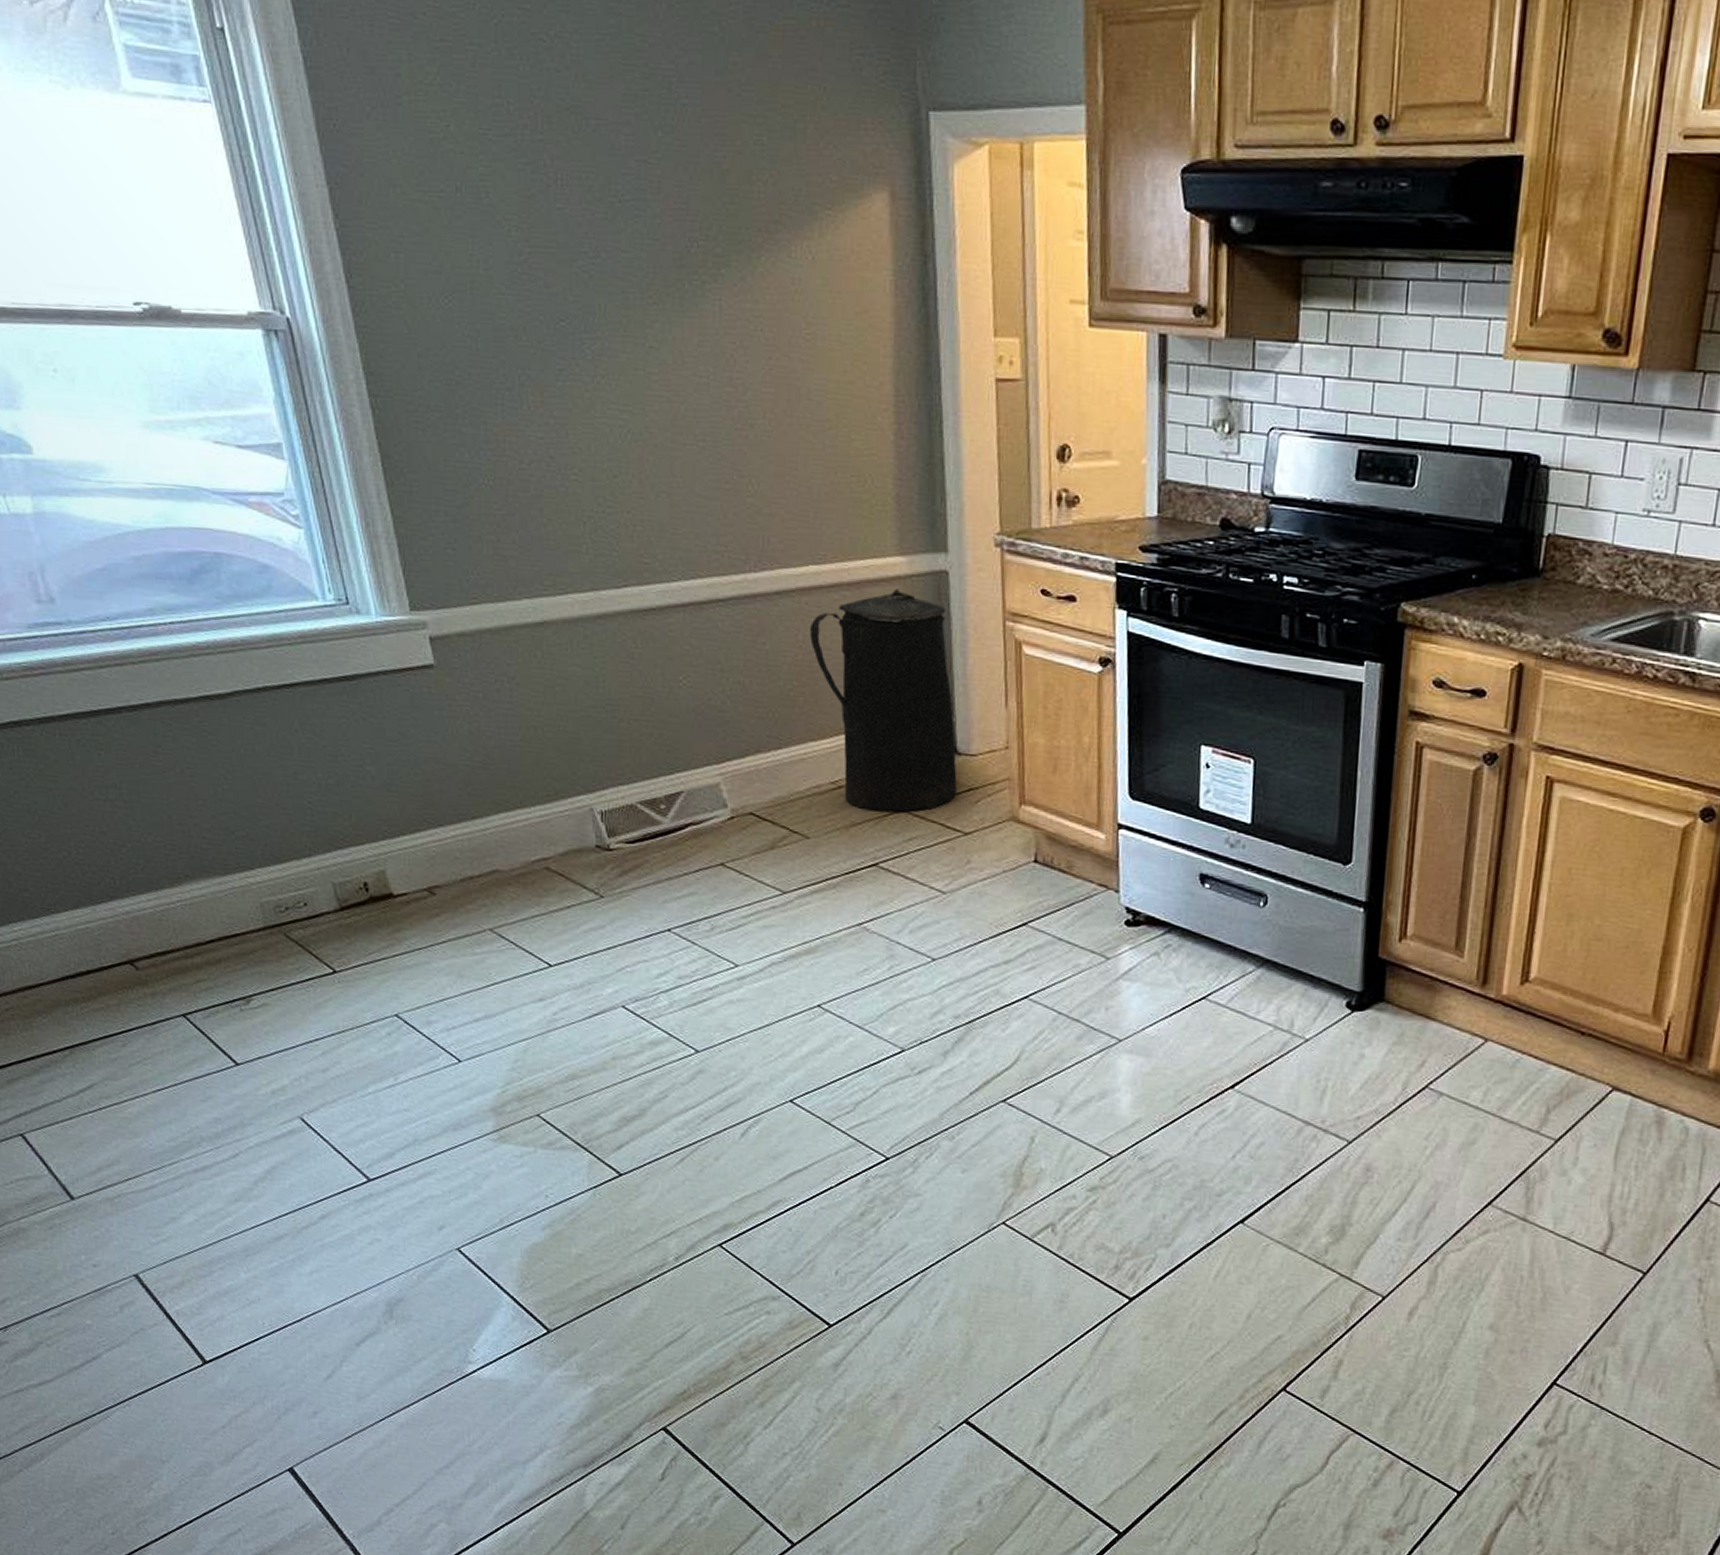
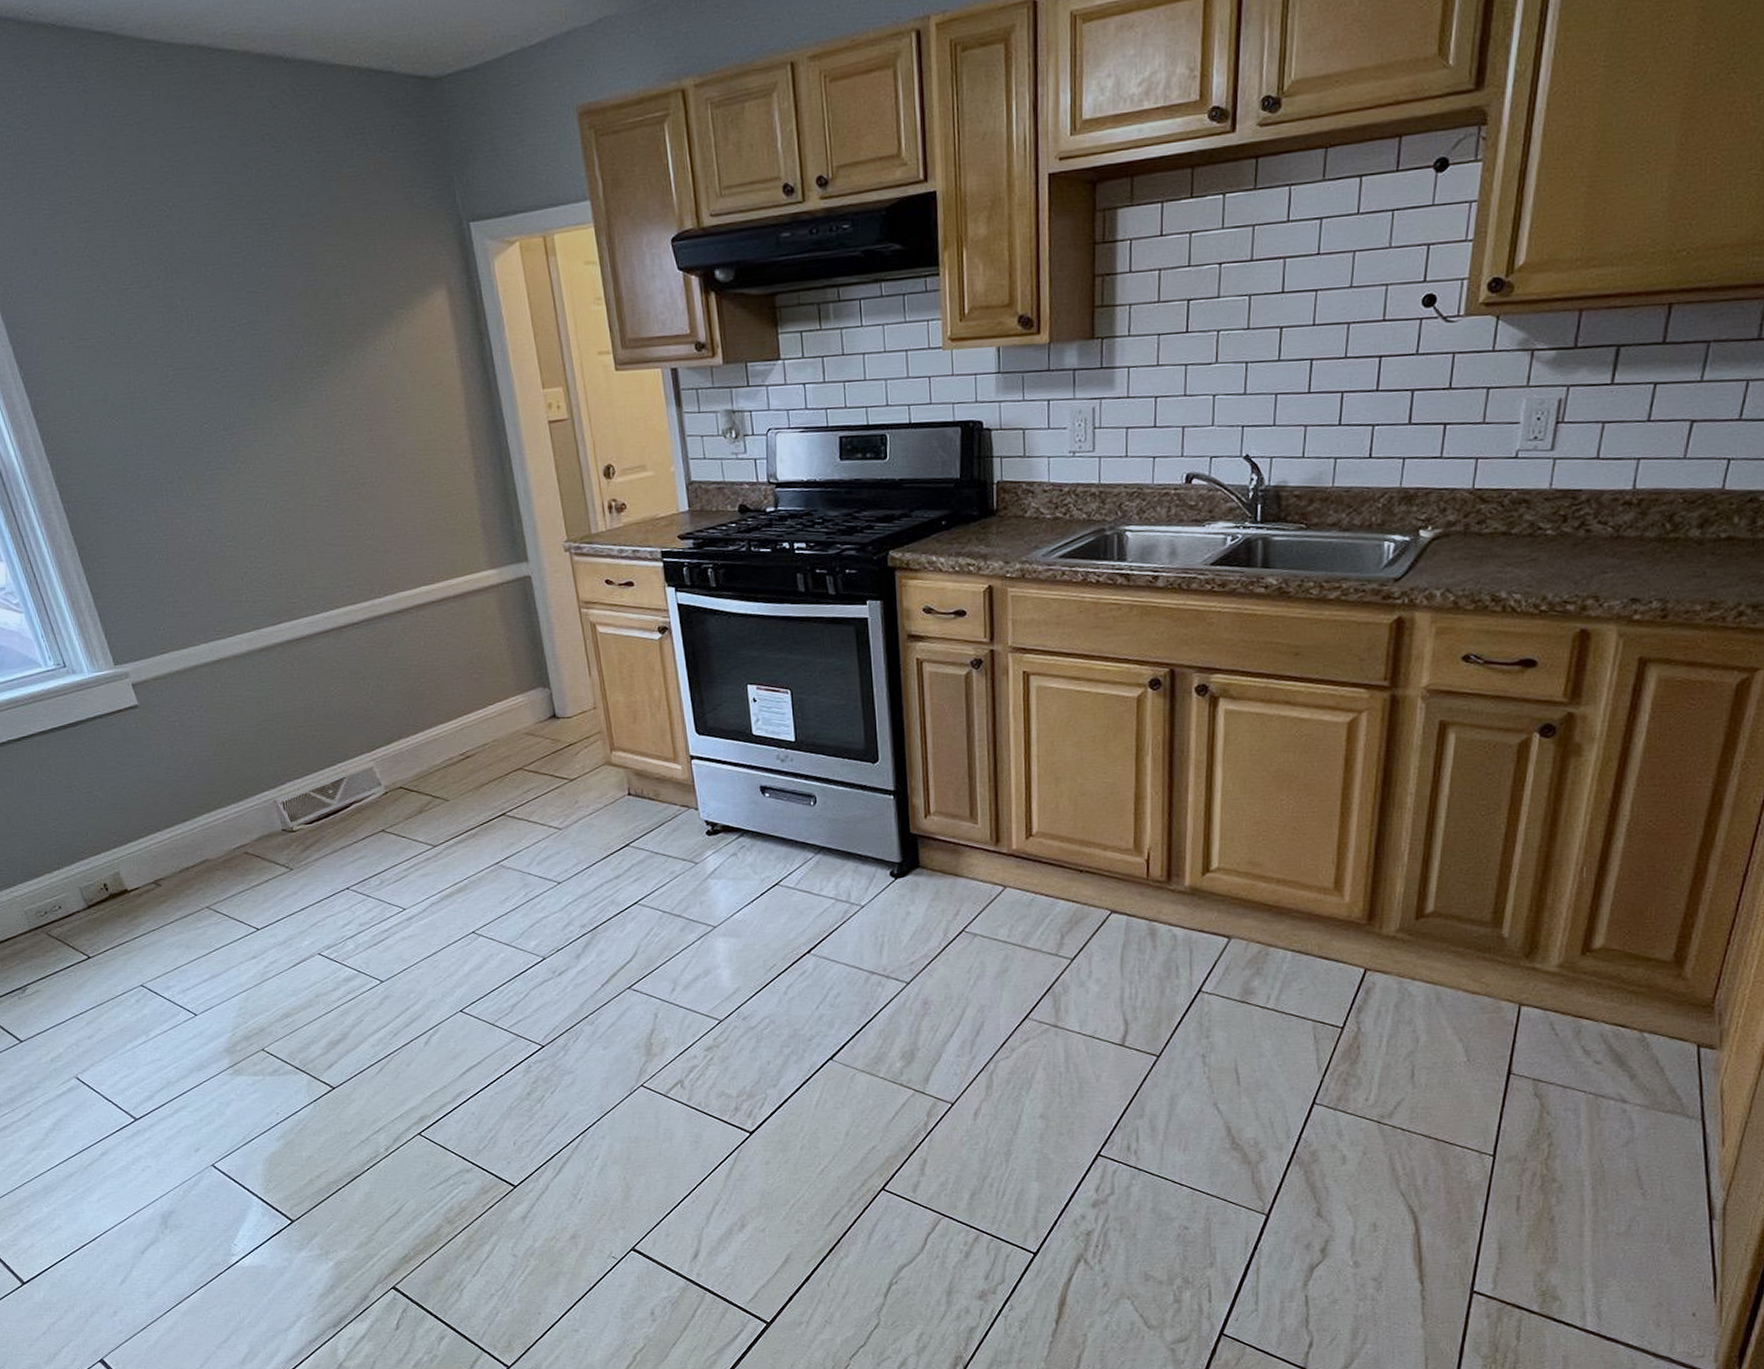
trash can: present [810,588,957,812] -> none [428,595,560,772]

